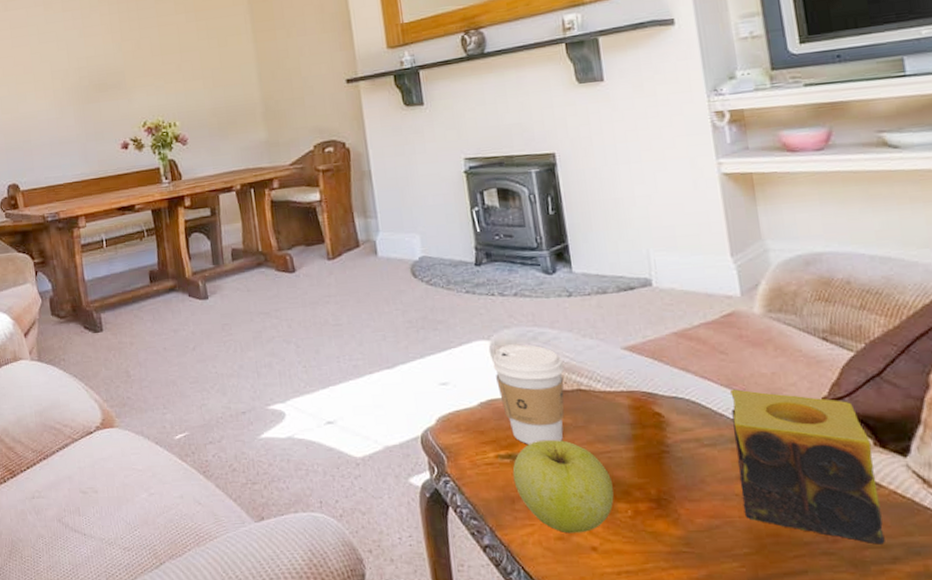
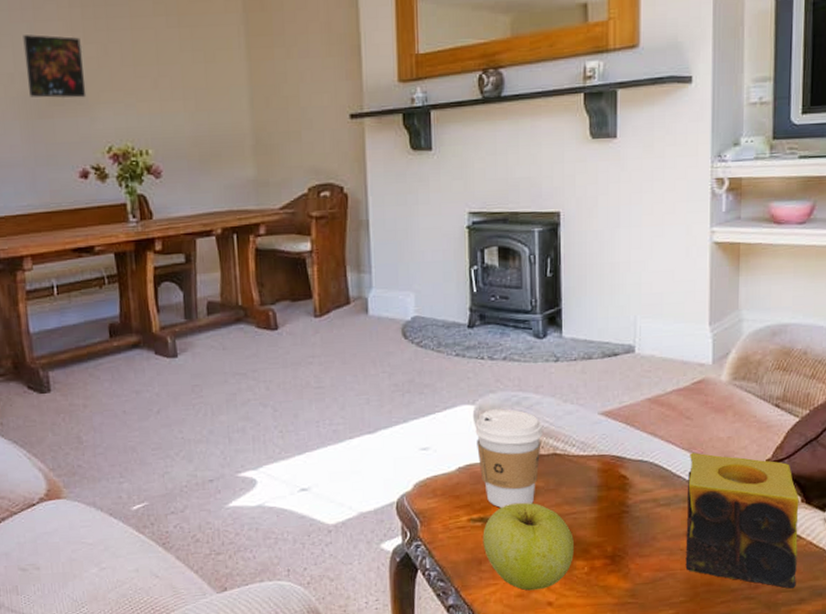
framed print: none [74,37,125,87] -> present [23,35,87,98]

